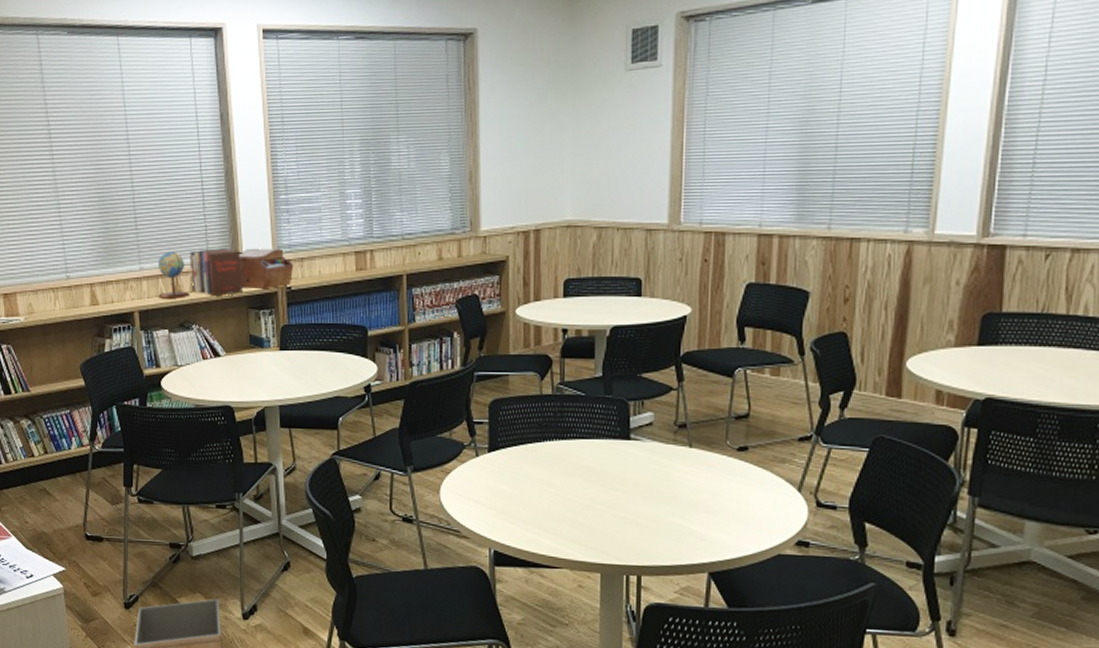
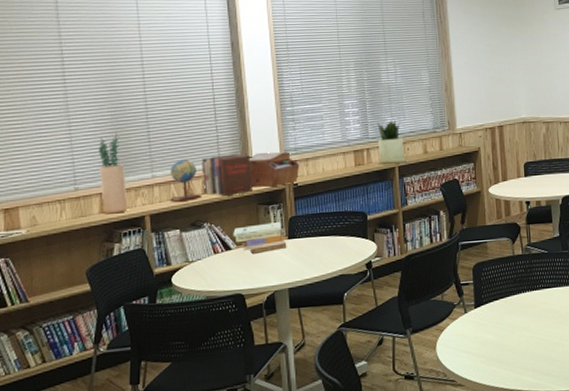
vase: none [88,217,117,307] -> present [99,133,128,214]
books: none [222,329,278,364] -> present [233,221,287,255]
planter: none [382,216,417,272] -> present [377,120,407,165]

